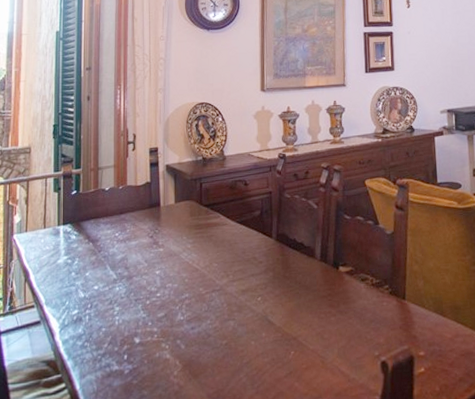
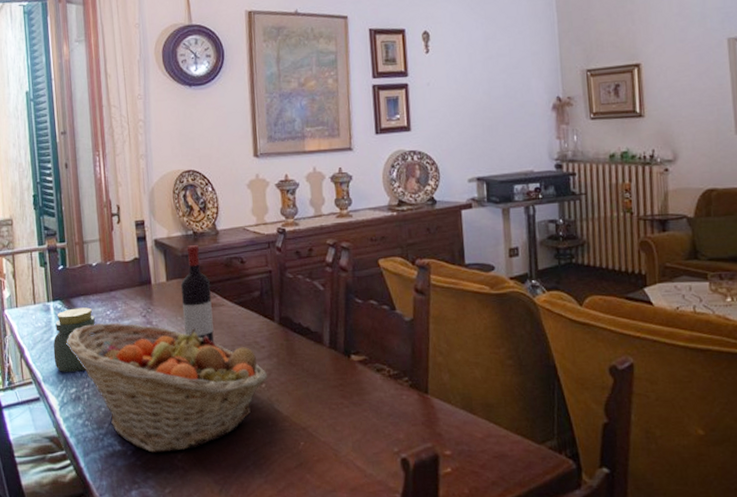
jar: none [59,230,103,294] -> present [53,307,95,372]
fruit basket: none [71,244,264,371] -> present [65,323,268,453]
wine bottle: none [188,170,216,259] -> present [181,245,215,342]

